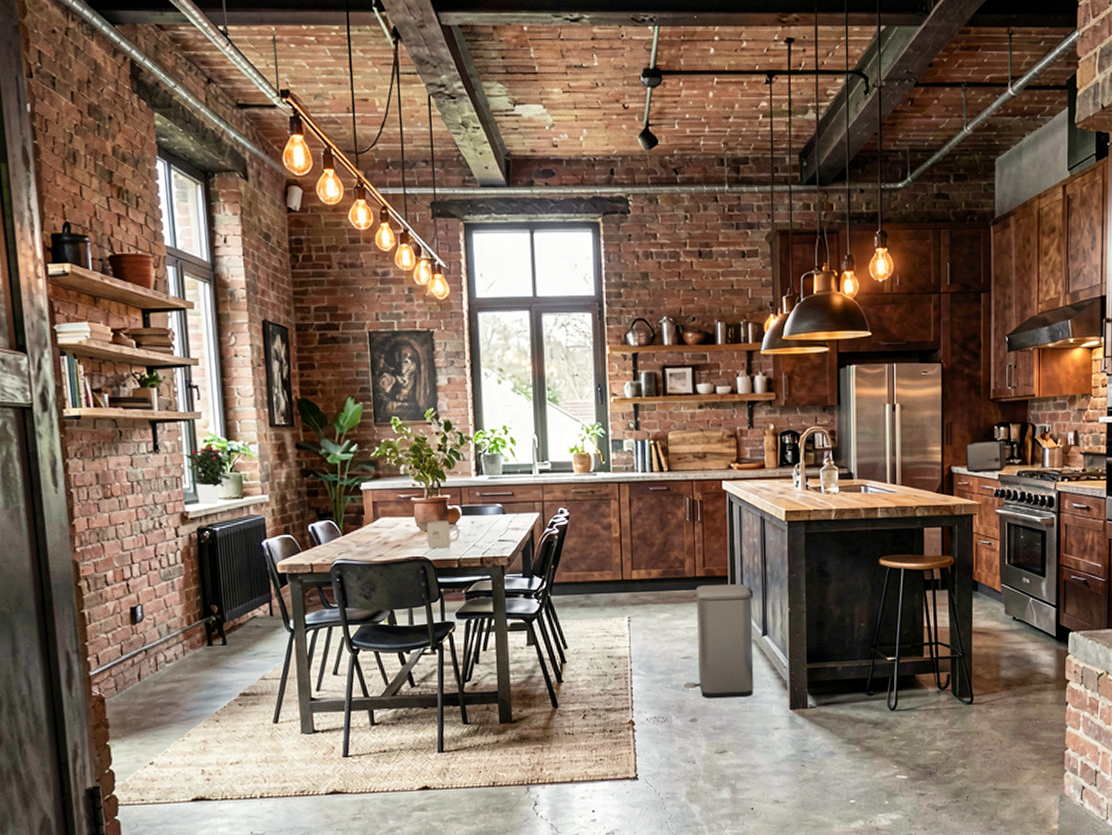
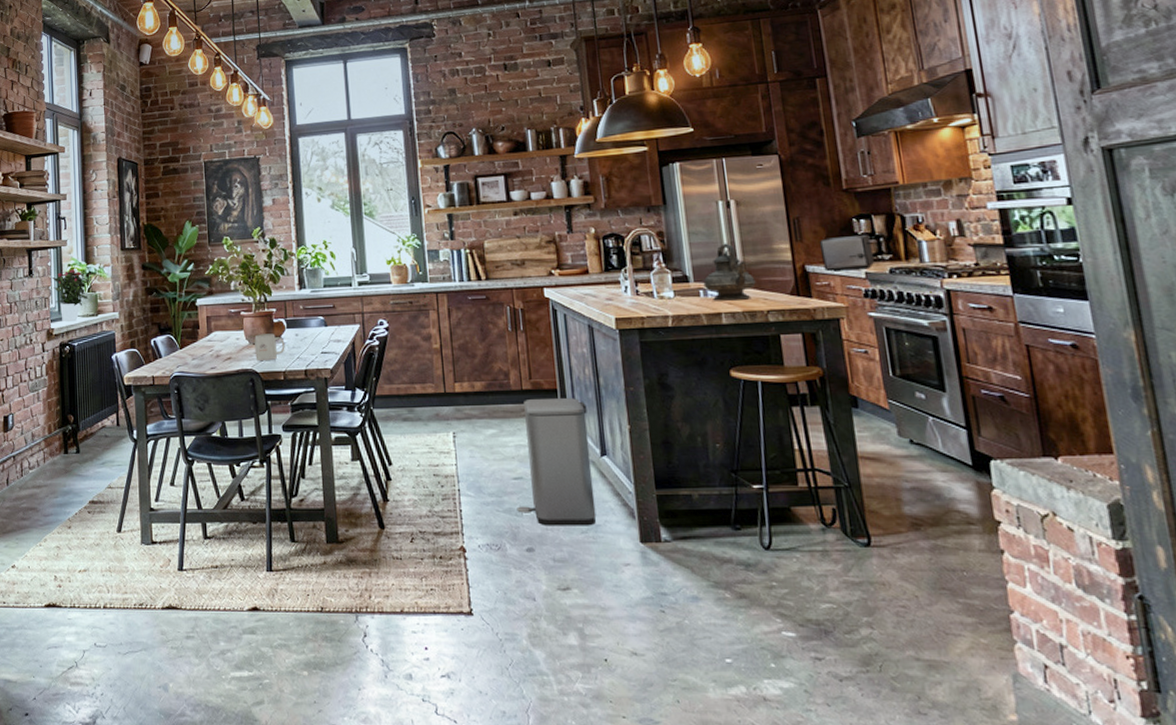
teapot: none [865,444,909,498] -> present [703,243,756,301]

